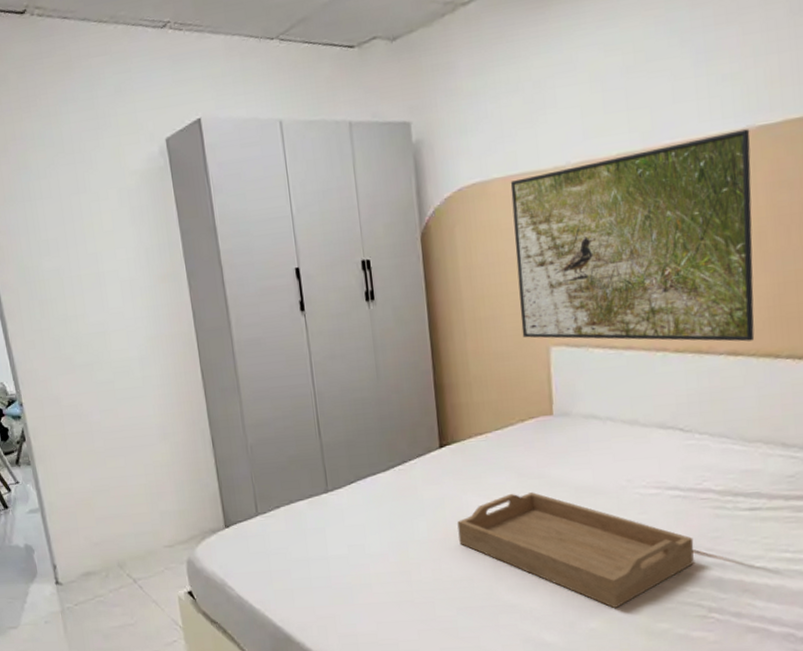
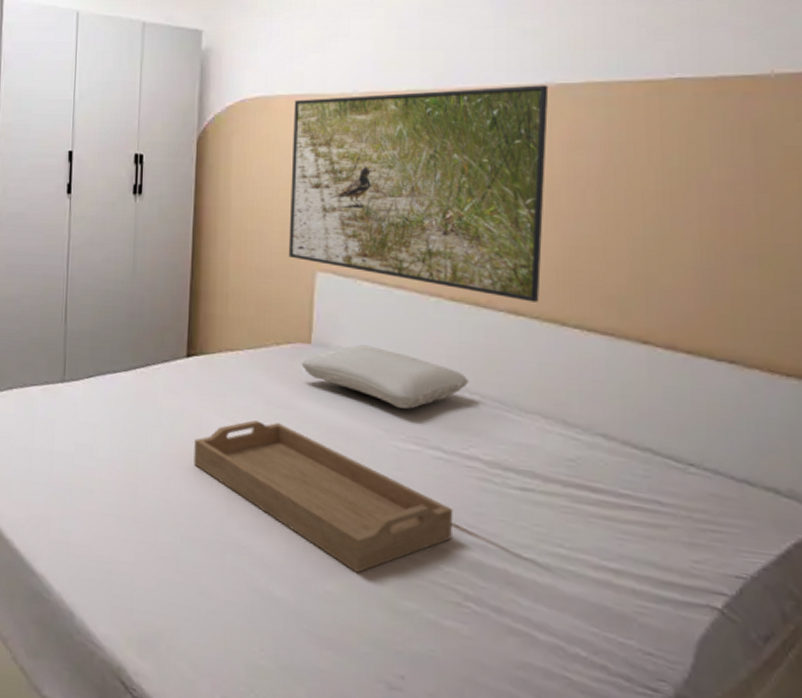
pillow: none [546,407,698,459] -> present [301,345,469,409]

